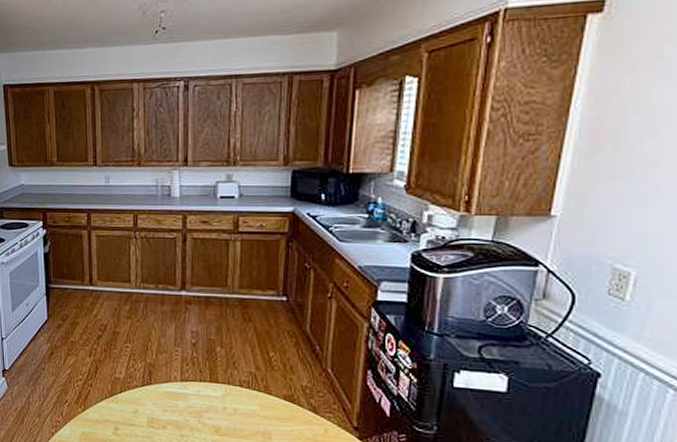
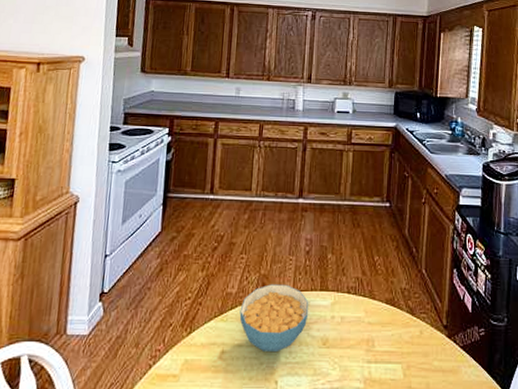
cereal bowl: none [129,372,199,434] -> present [239,284,309,351]

